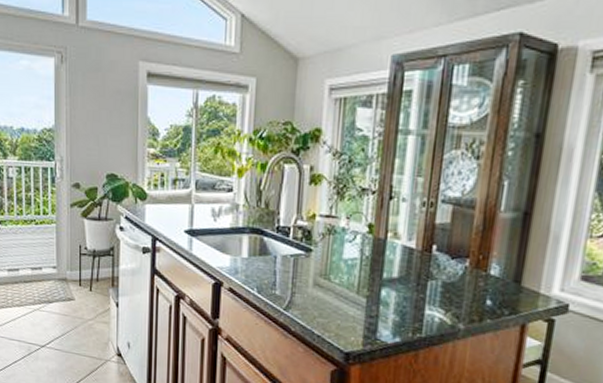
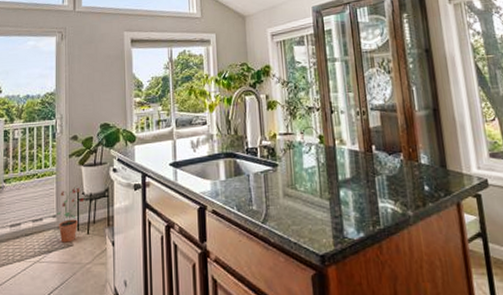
potted plant: none [57,240,88,296] -> present [57,187,85,243]

